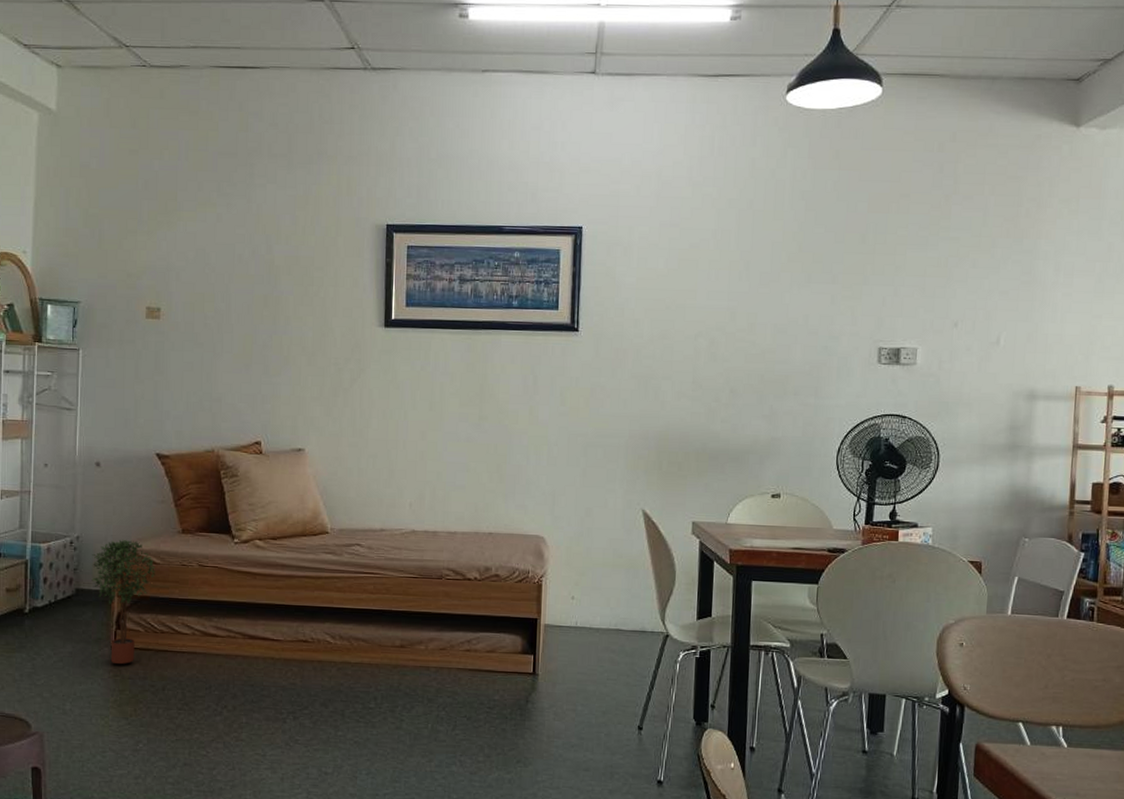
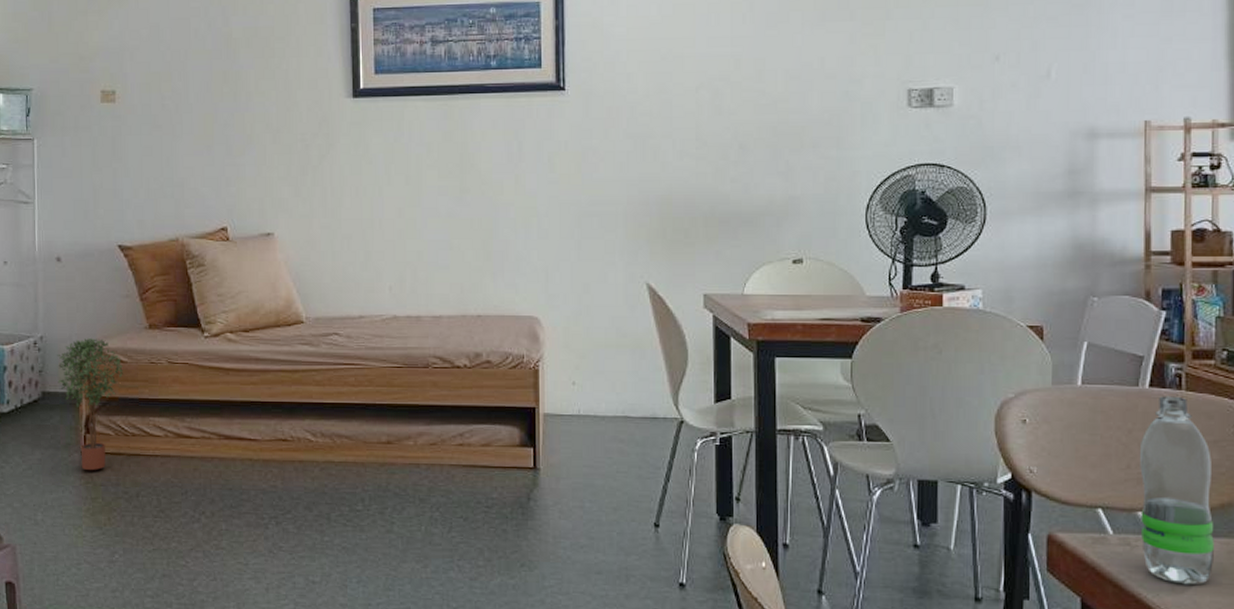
bottle: none [1053,626,1115,791] -> present [1139,396,1214,586]

